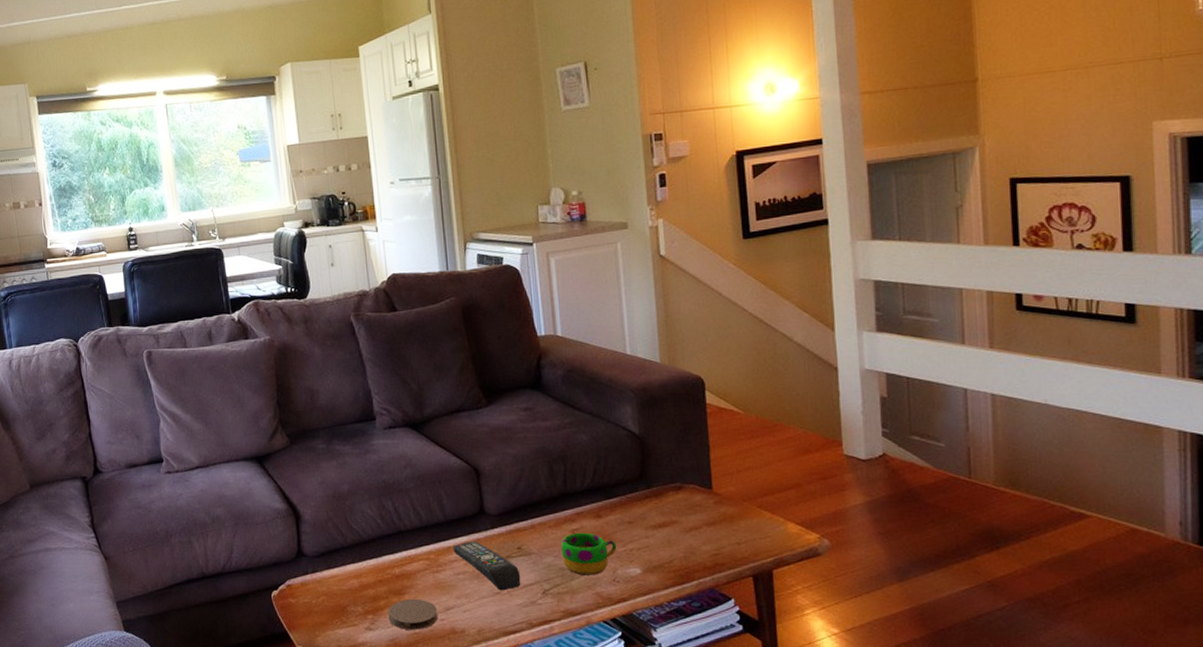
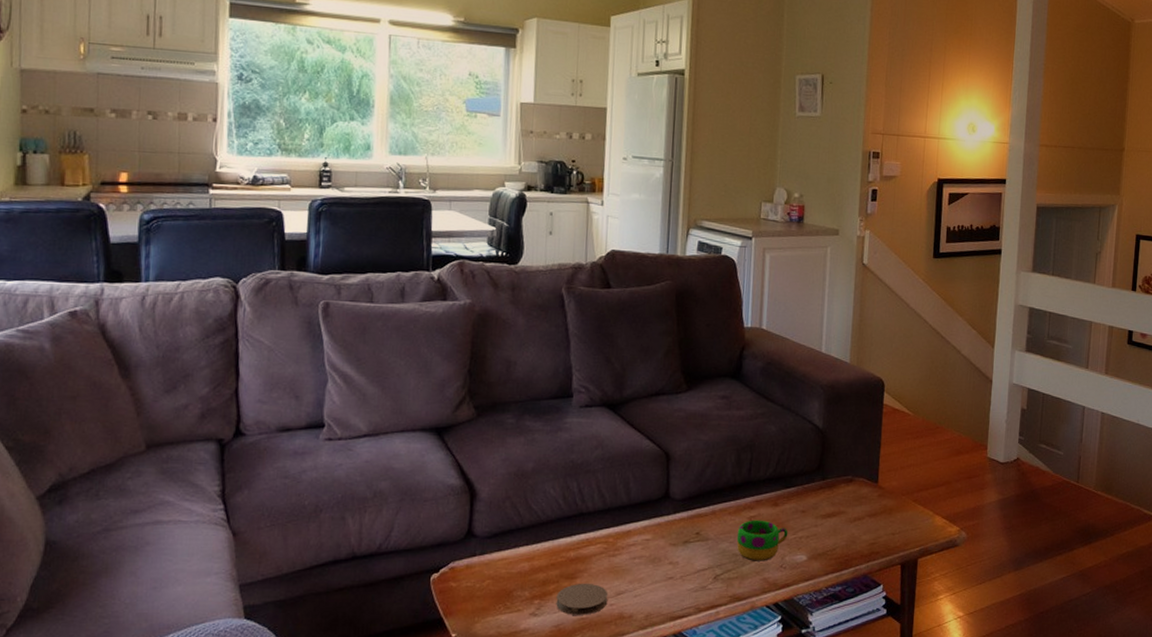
remote control: present [453,541,521,591] -> none [632,525,695,576]

